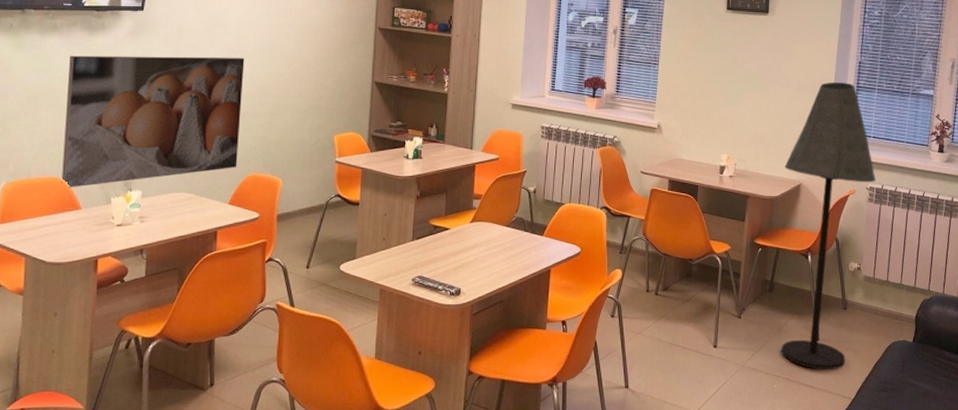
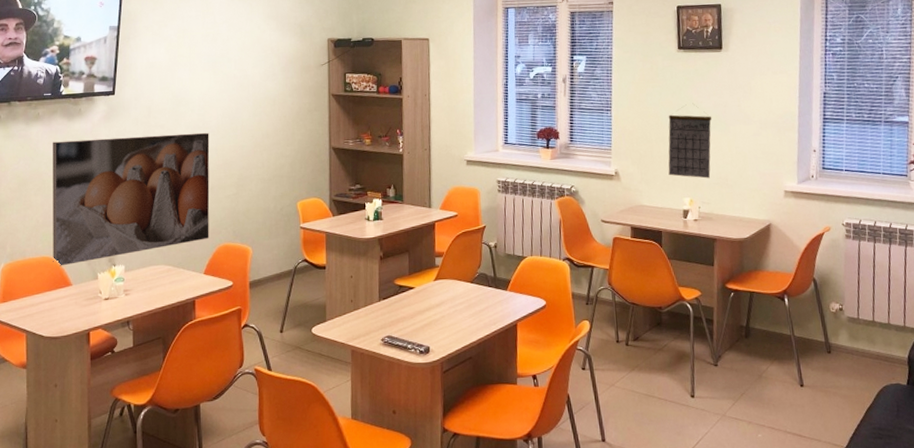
calendar: none [709,63,754,137] -> present [668,103,712,179]
floor lamp: present [781,82,876,371] -> none [752,115,853,418]

